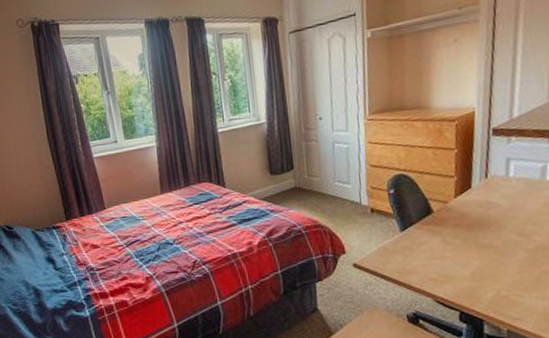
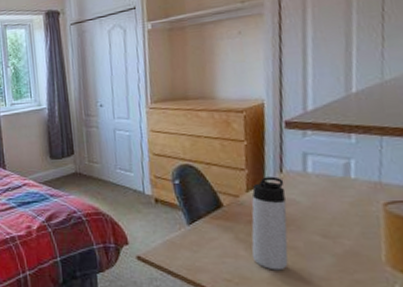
thermos bottle: none [456,182,489,268] -> present [251,176,289,271]

